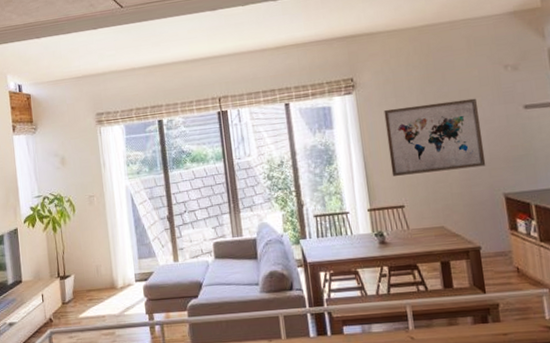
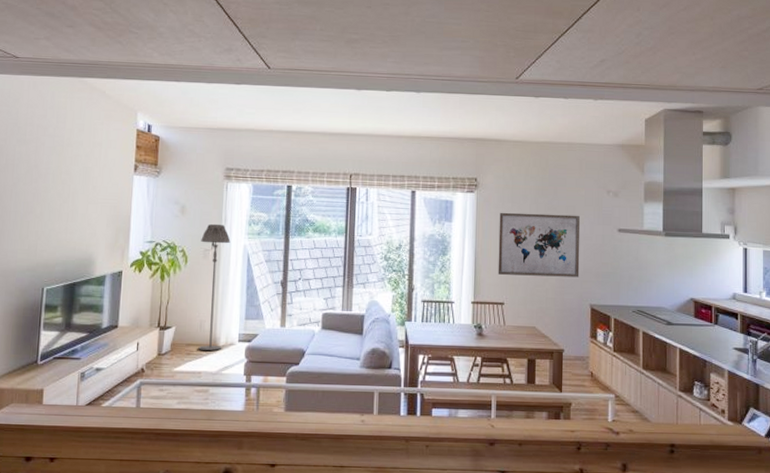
floor lamp: none [84,169,121,294] -> present [198,223,231,351]

